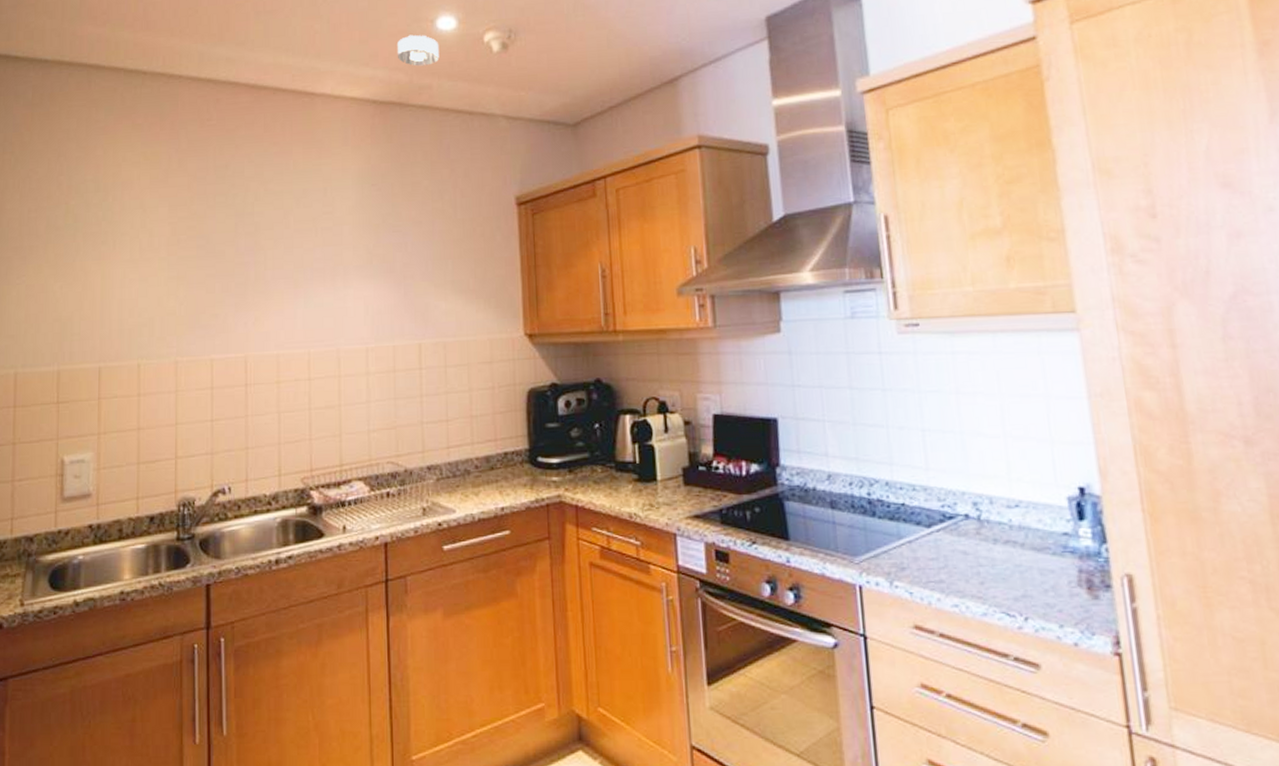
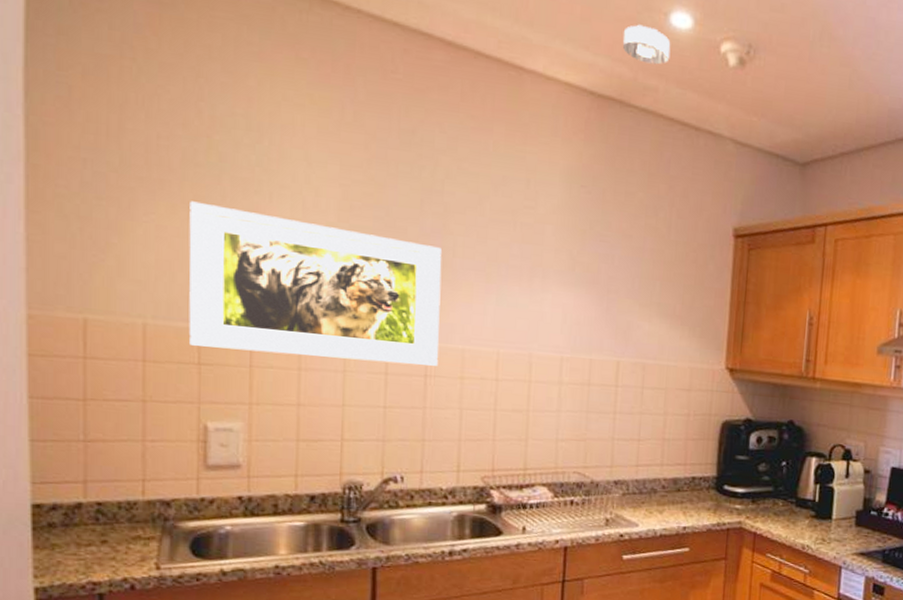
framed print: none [50,259,257,388] -> present [188,201,442,367]

